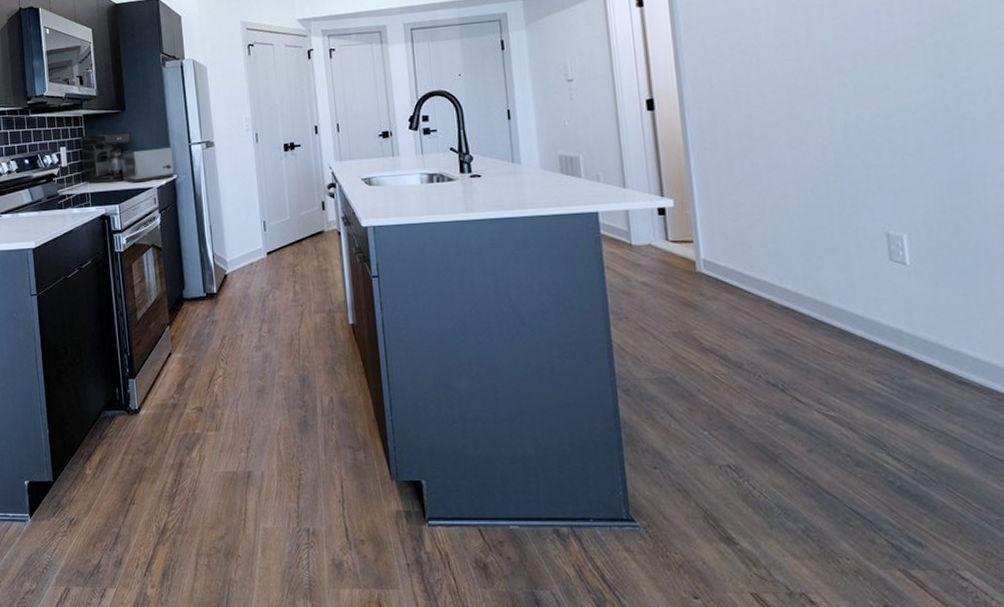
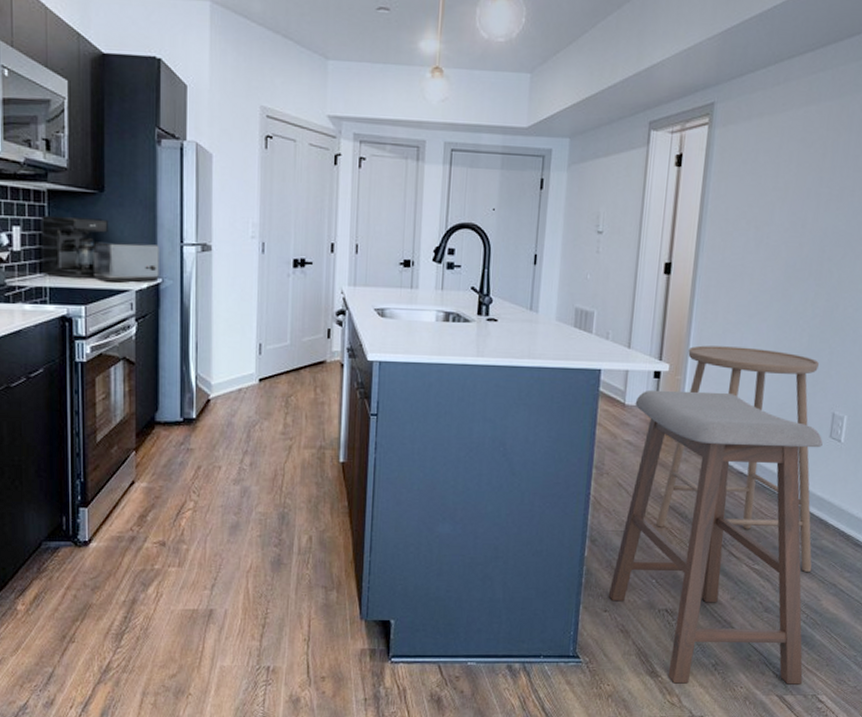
bar stool: none [642,222,932,557] -> present [608,389,823,685]
stool: none [692,172,908,417] -> present [656,345,819,572]

